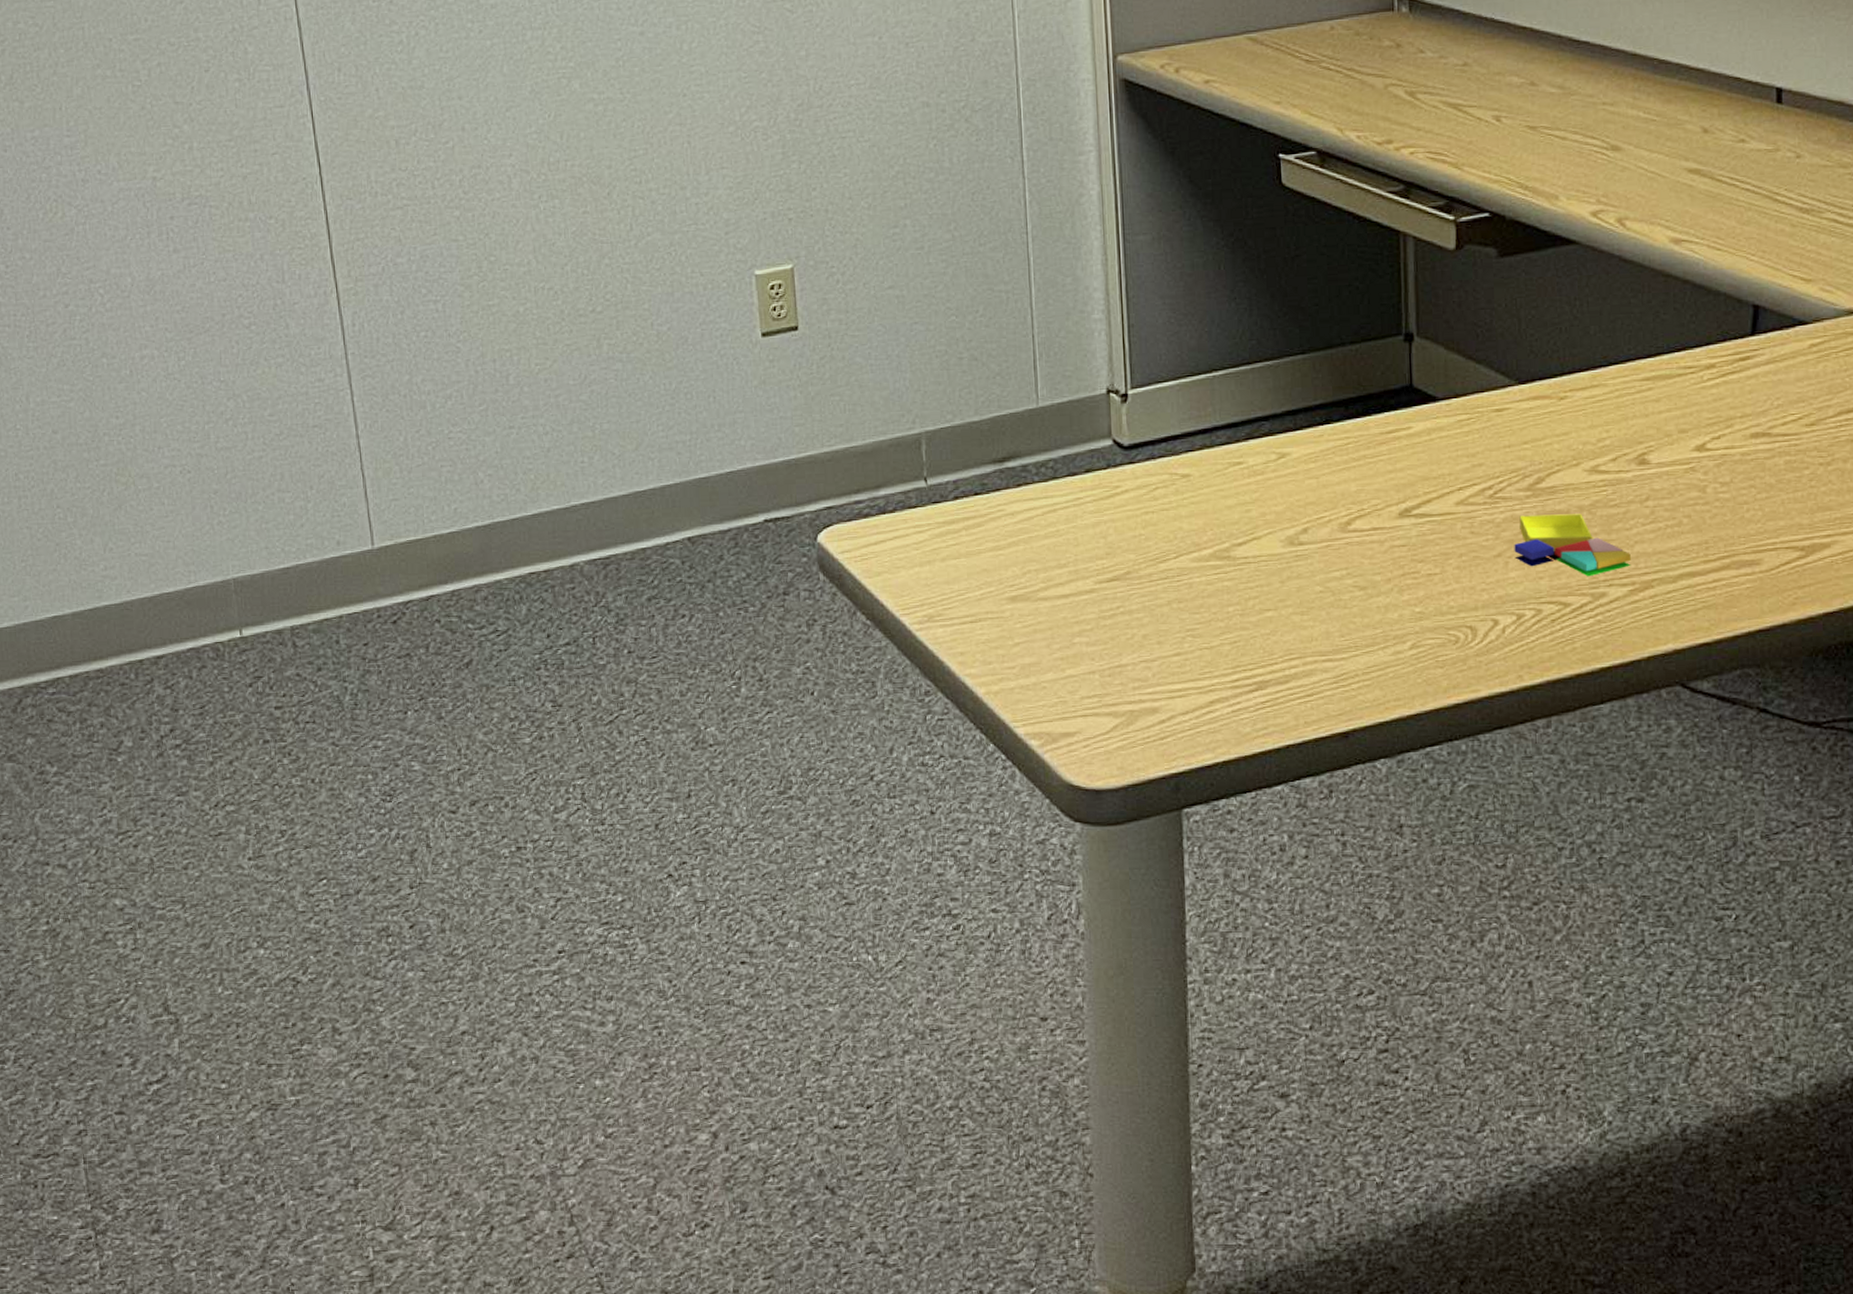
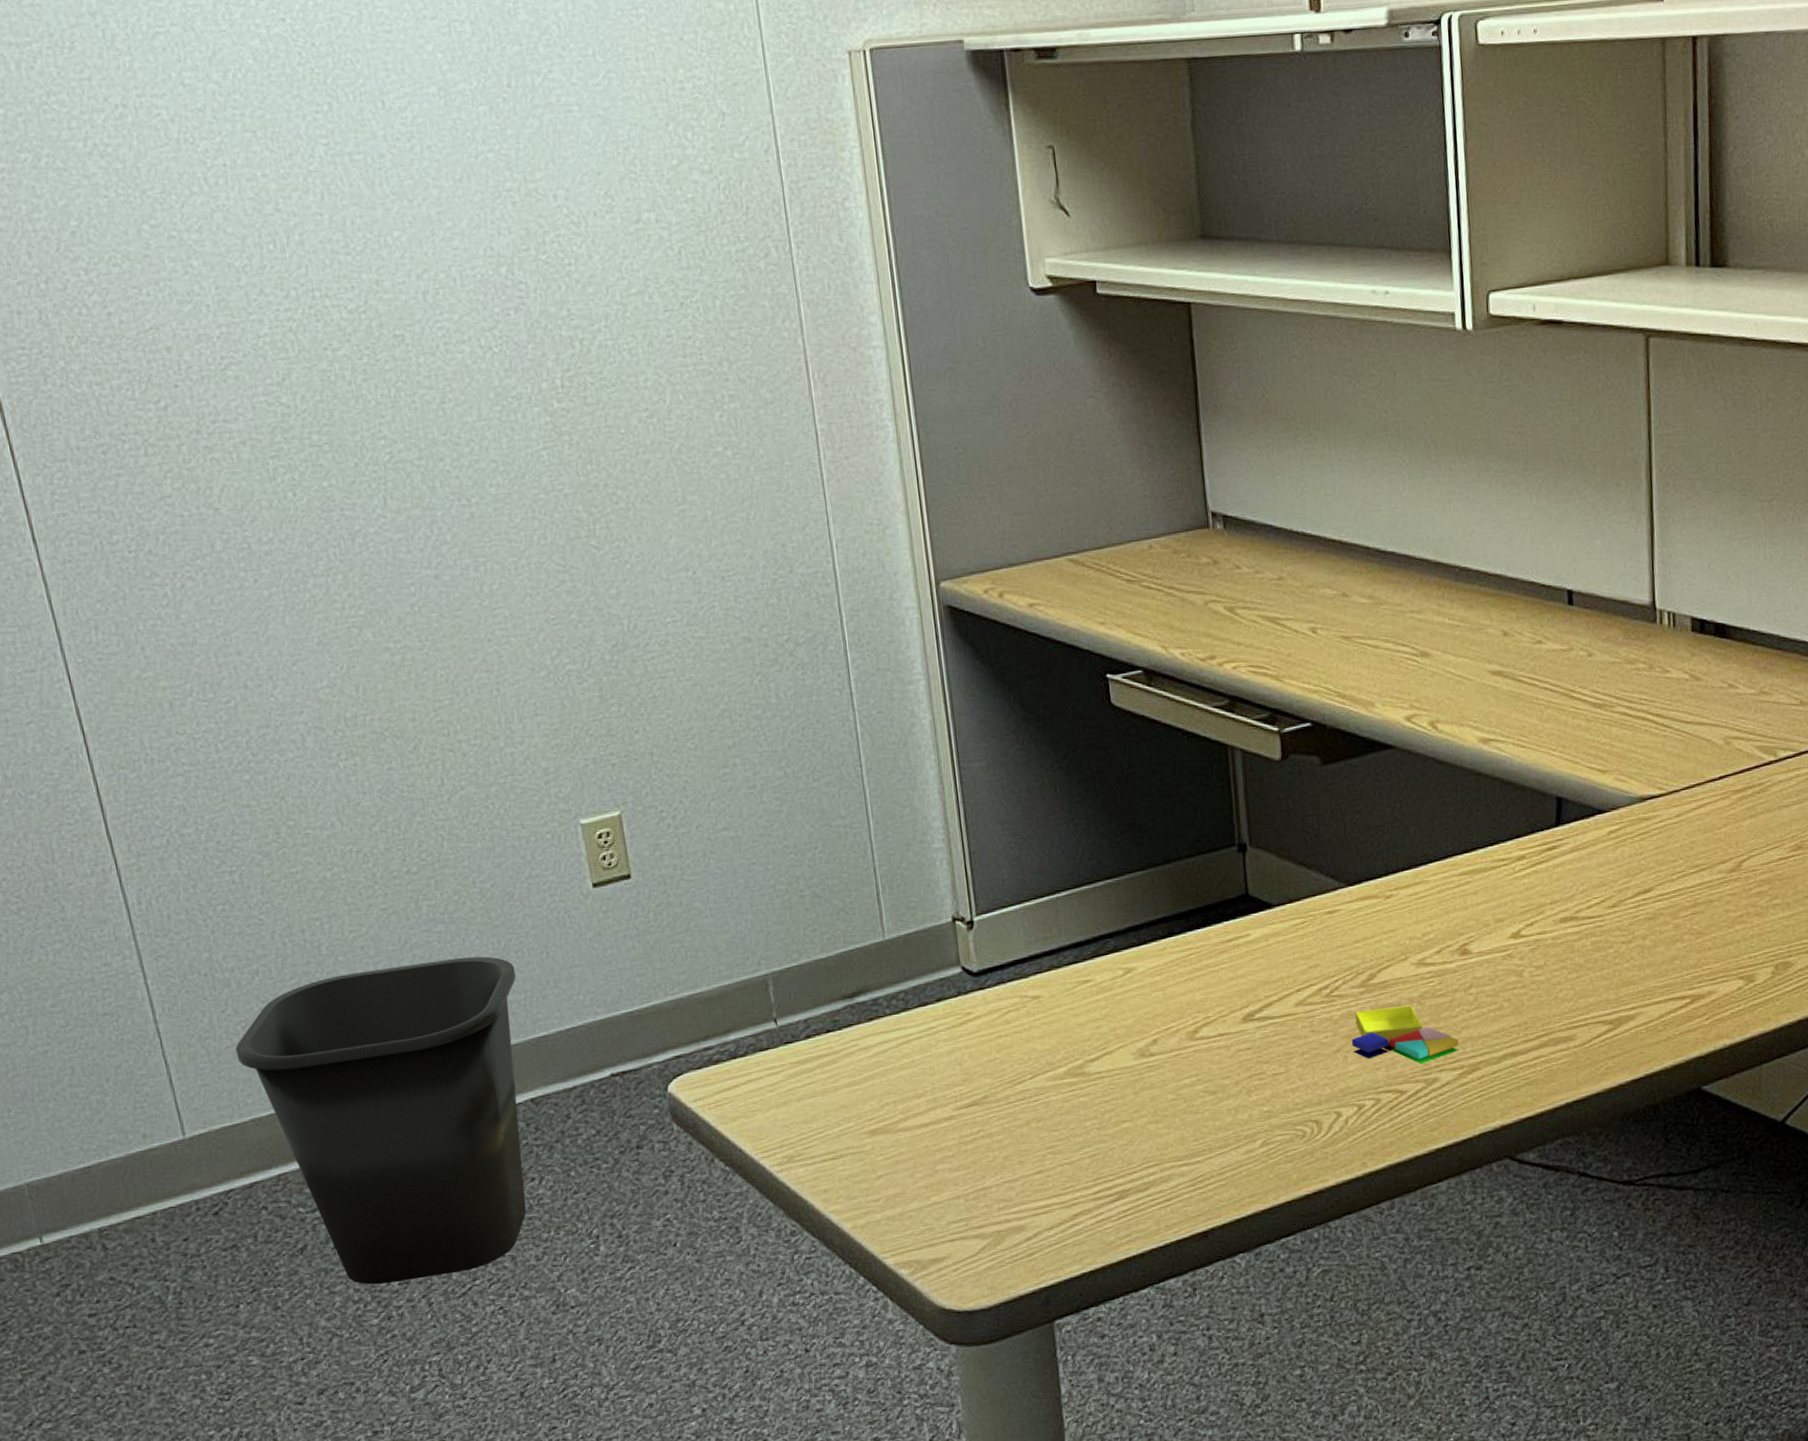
waste bin: none [425,395,684,705] -> present [235,956,527,1285]

